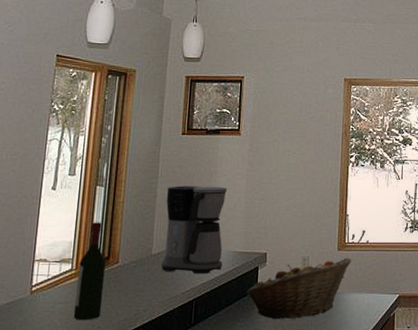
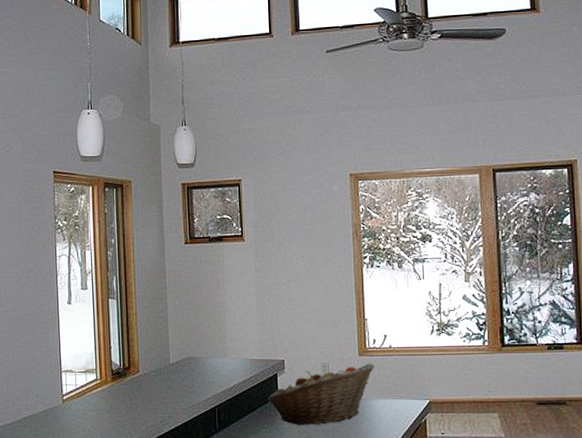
wine bottle: present [73,222,106,321] -> none [103,333,130,427]
coffee maker: present [161,186,227,273] -> none [177,294,241,381]

